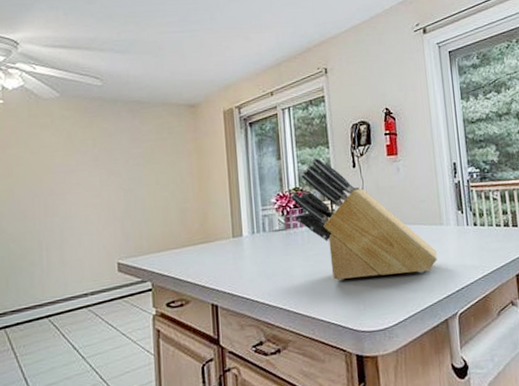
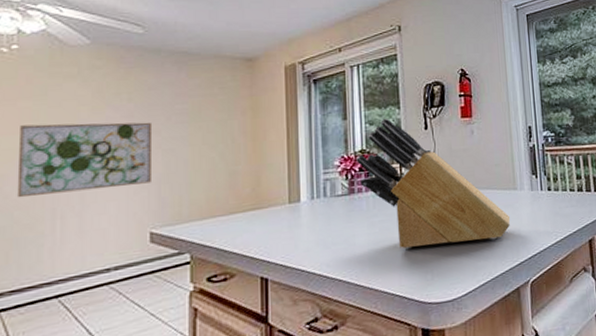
wall art: none [9,165,116,233] -> present [16,122,153,198]

